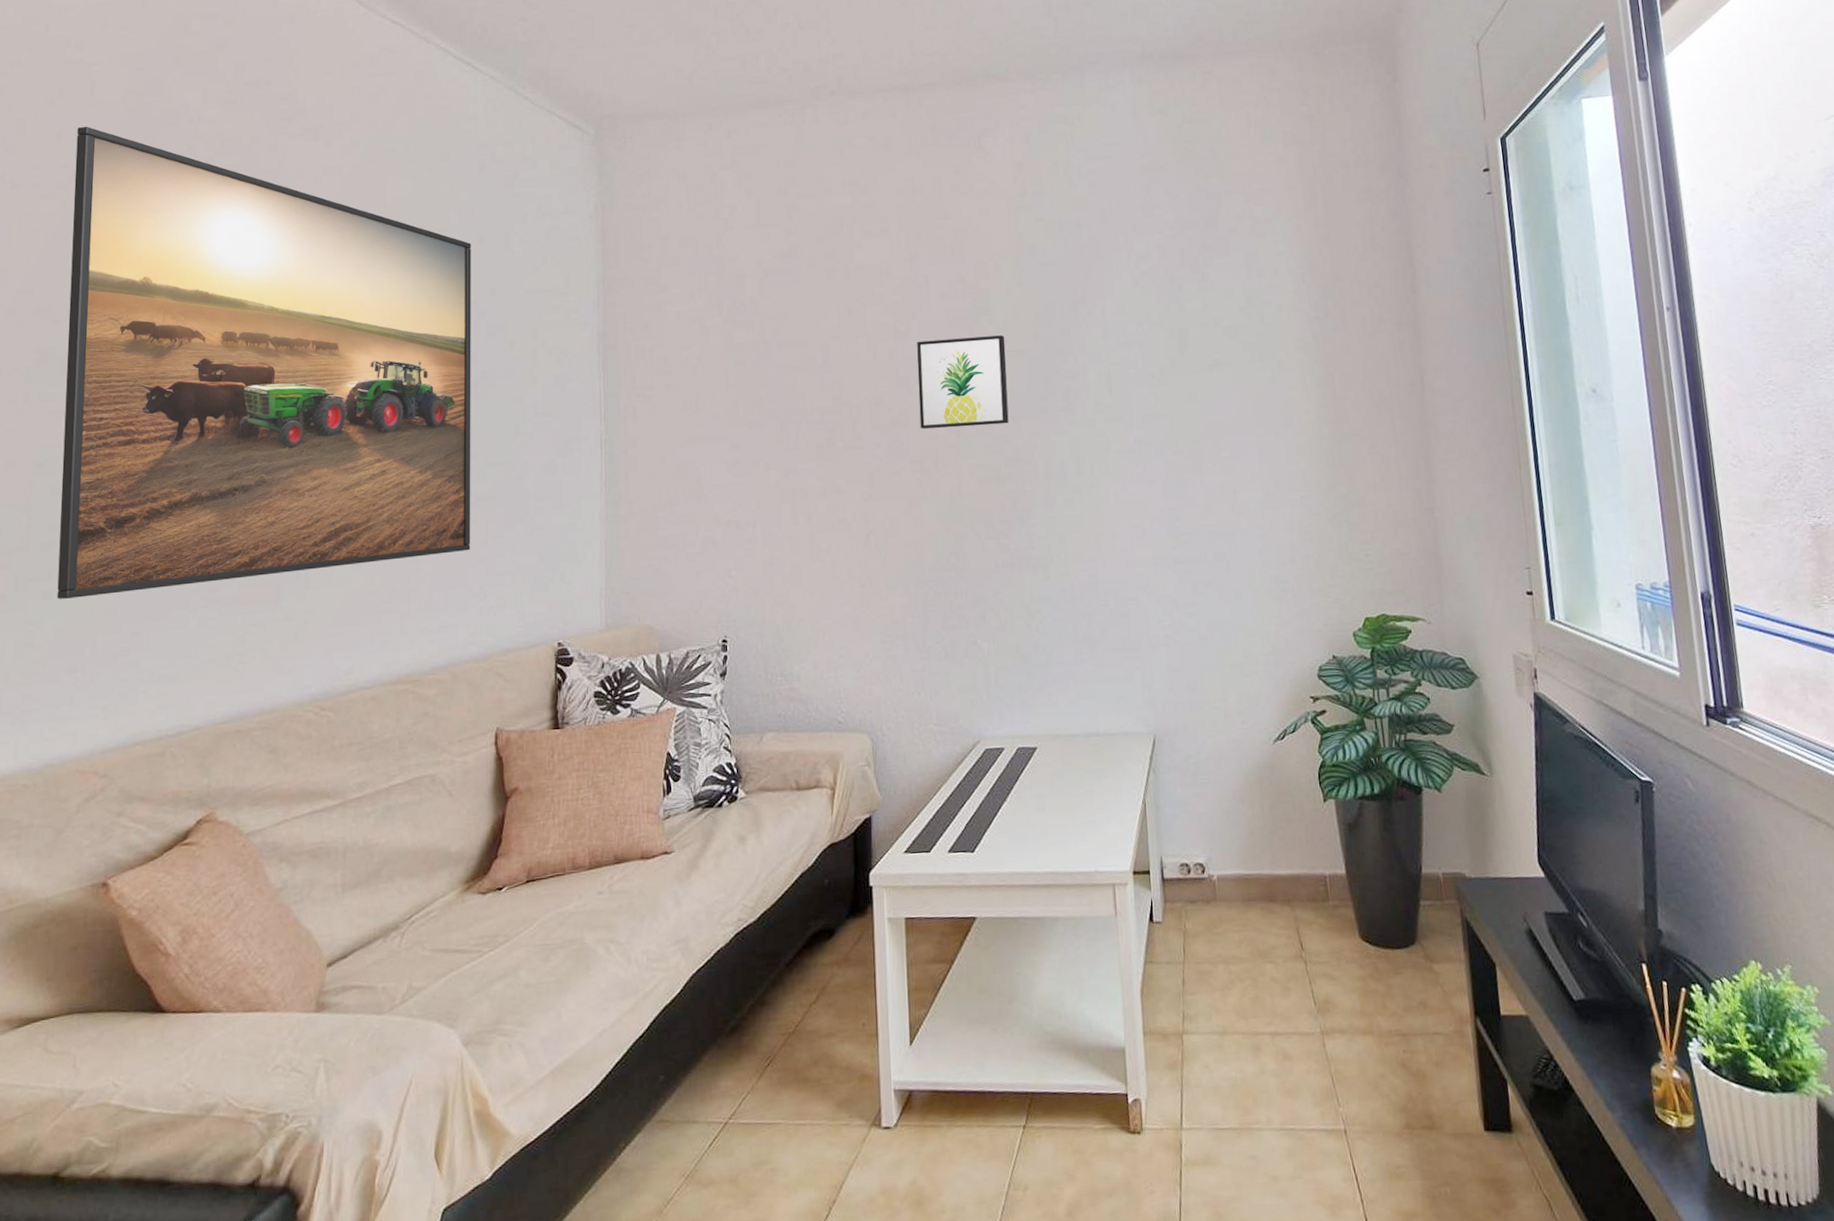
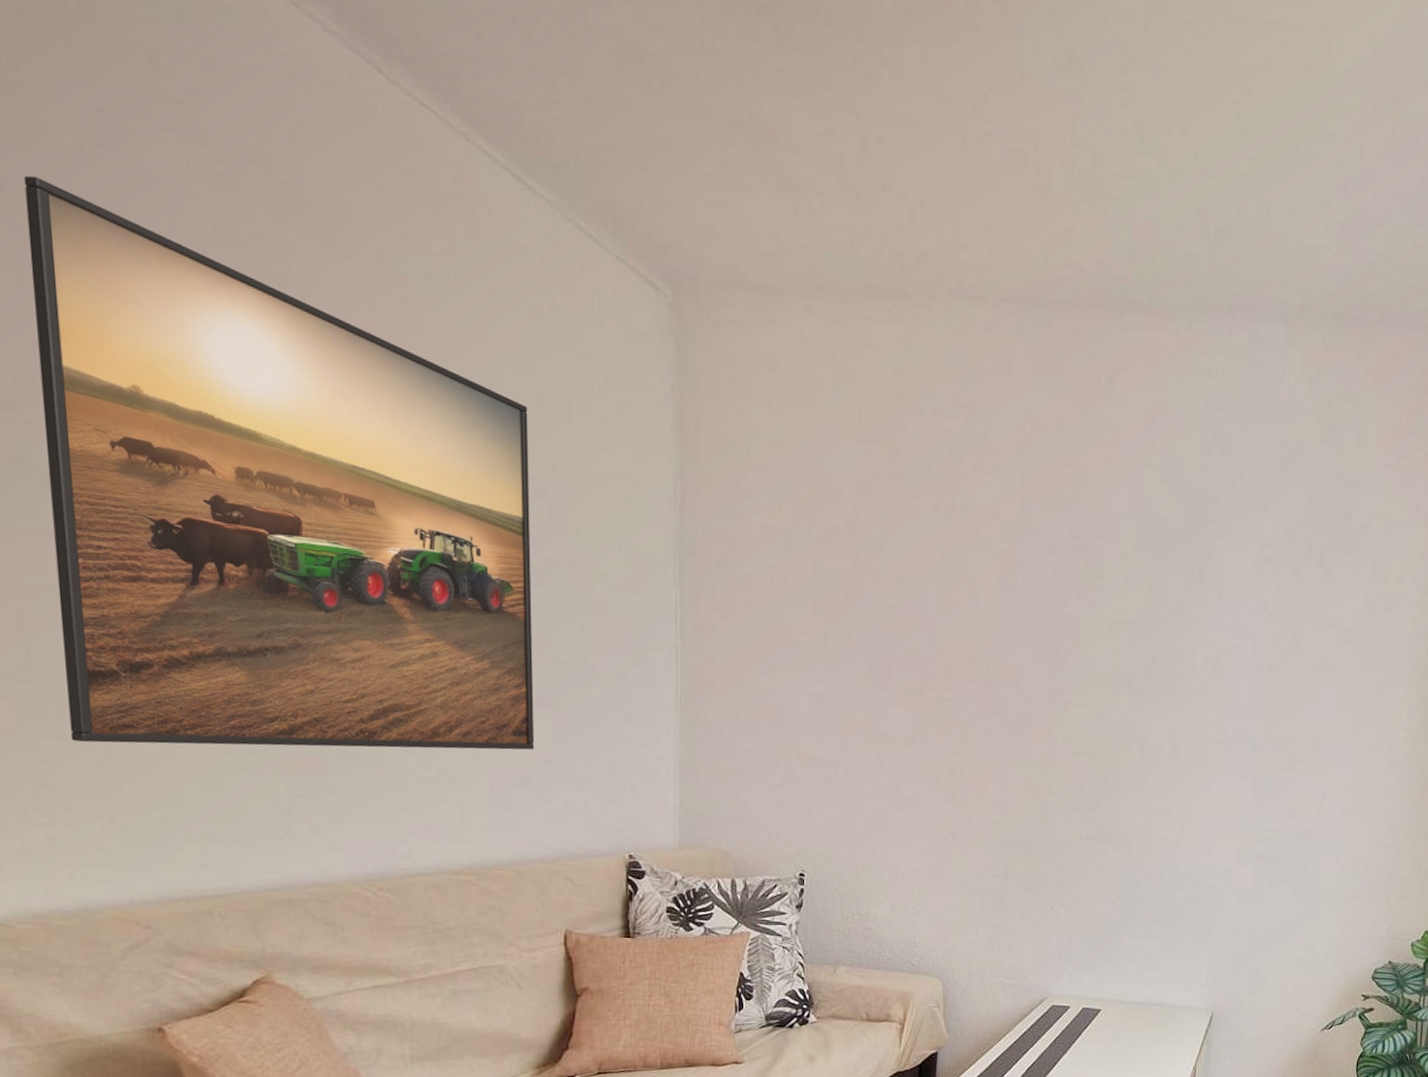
wall art: present [917,335,1009,429] -> none [1017,596,1114,697]

